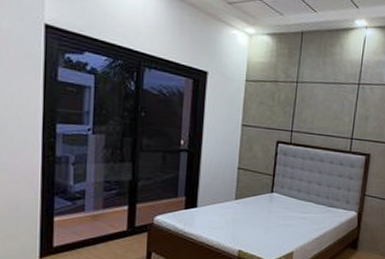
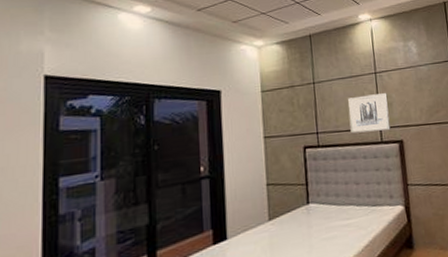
wall art: none [323,104,366,143] -> present [347,93,391,134]

